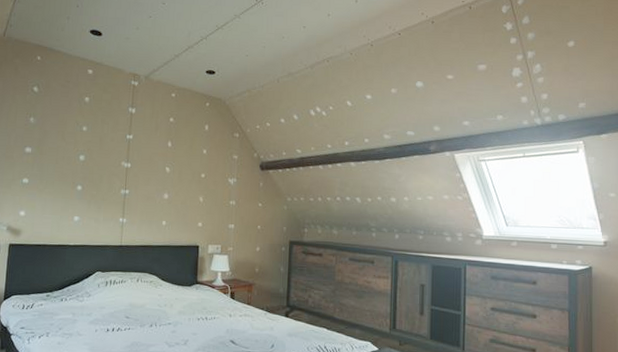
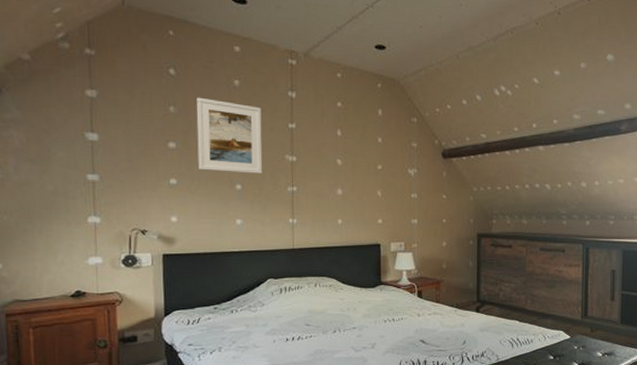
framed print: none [48,110,105,177] -> present [196,97,263,174]

